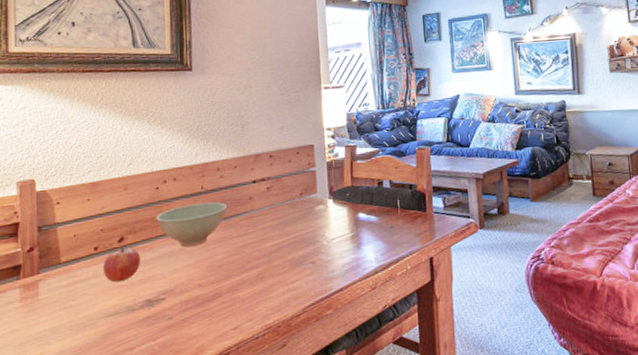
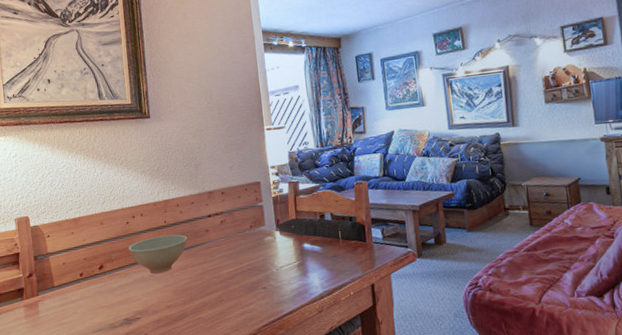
fruit: present [102,247,140,283] -> none [88,274,118,304]

